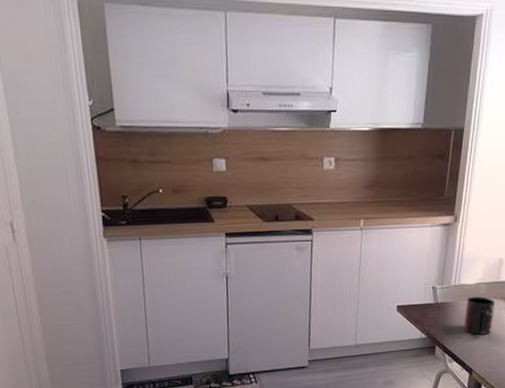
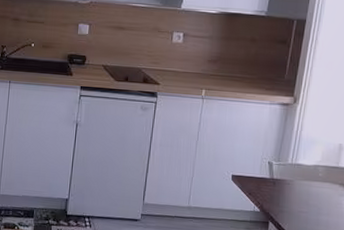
mug: present [464,296,496,335] -> none [299,177,335,219]

